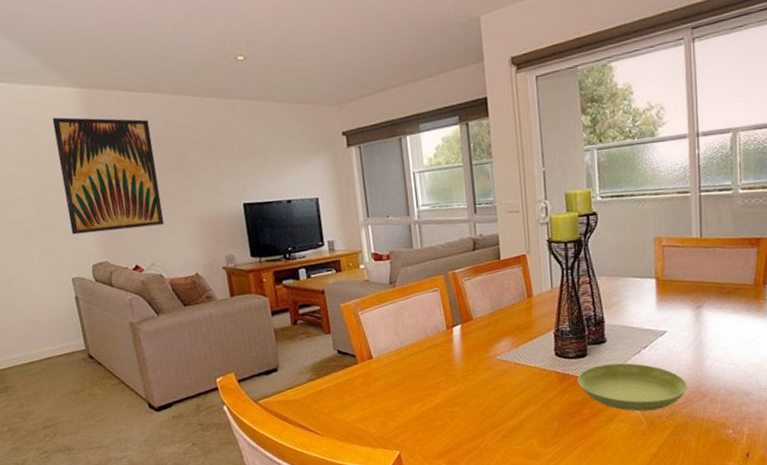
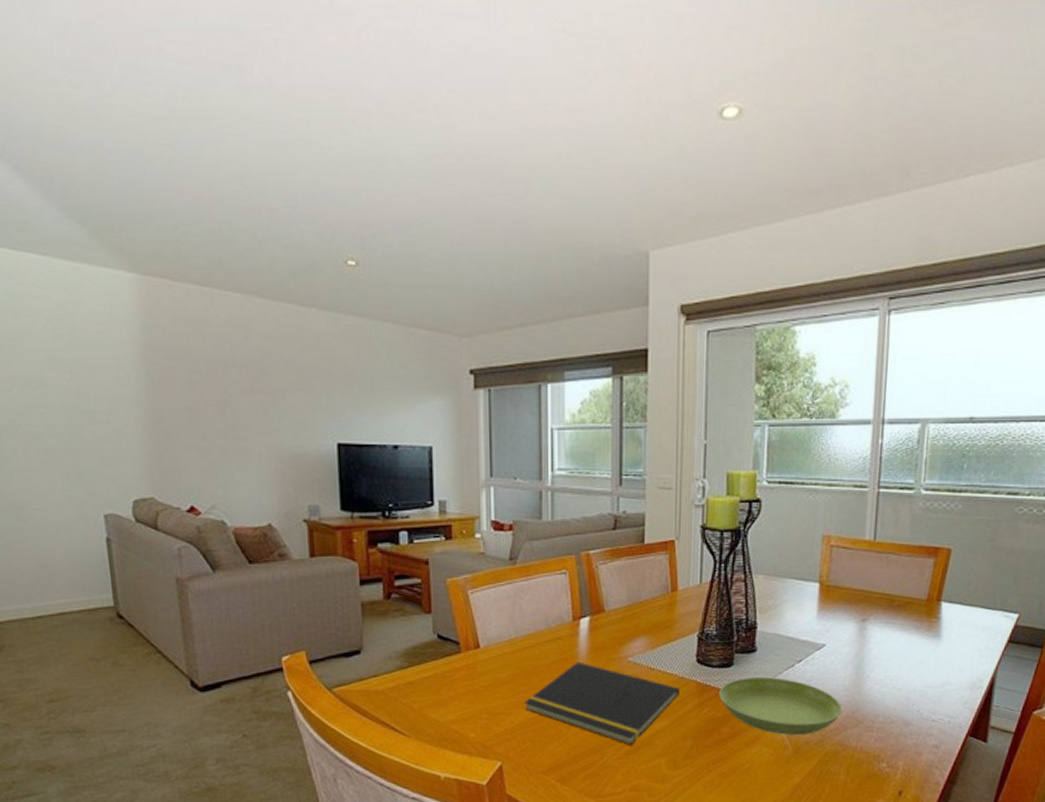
wall art: present [52,117,165,235] -> none [97,307,234,459]
notepad: none [413,363,543,430] -> present [524,661,680,745]

